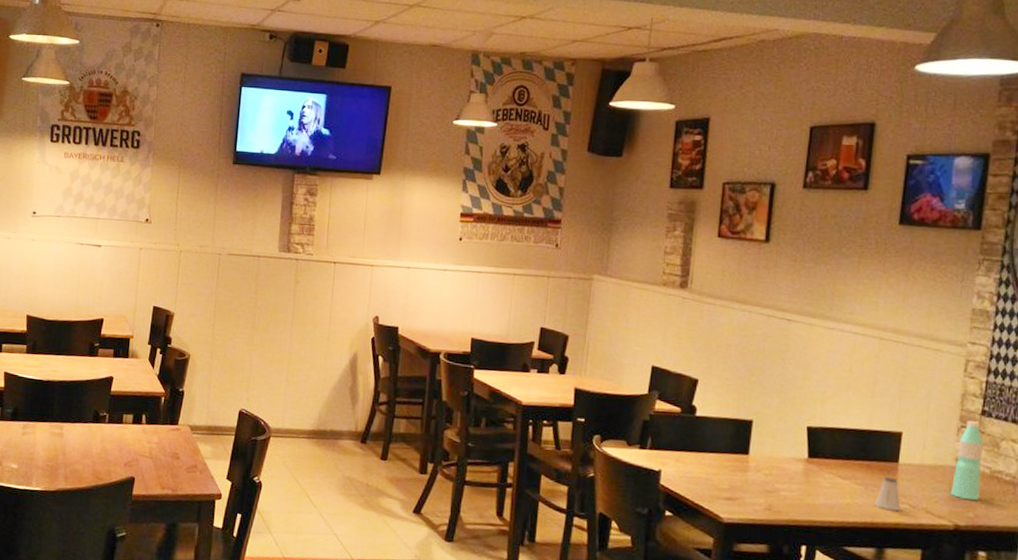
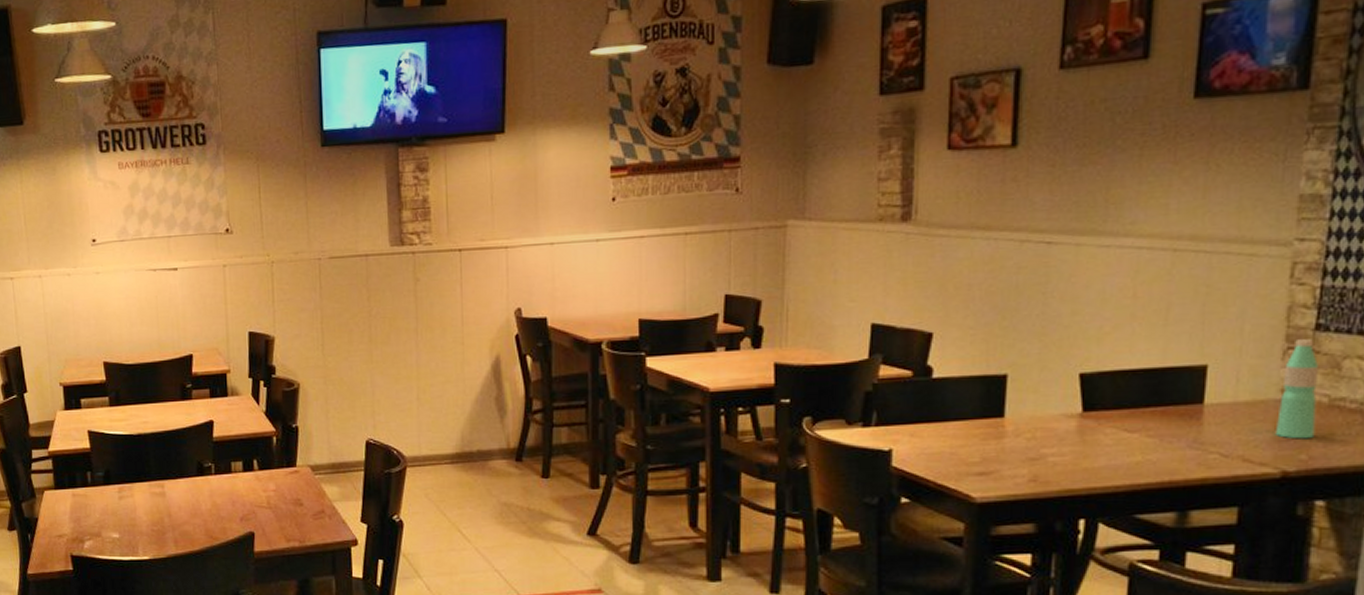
saltshaker: present [874,476,901,512] -> none [1173,422,1209,464]

